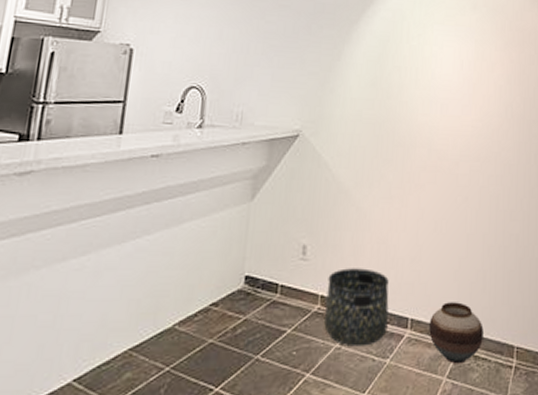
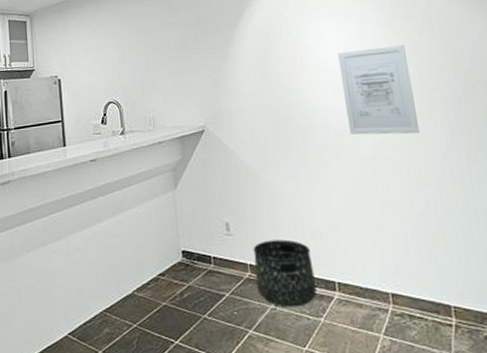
vase: present [429,302,484,364] -> none [356,266,416,323]
wall art: none [450,70,516,165] -> present [337,44,420,135]

